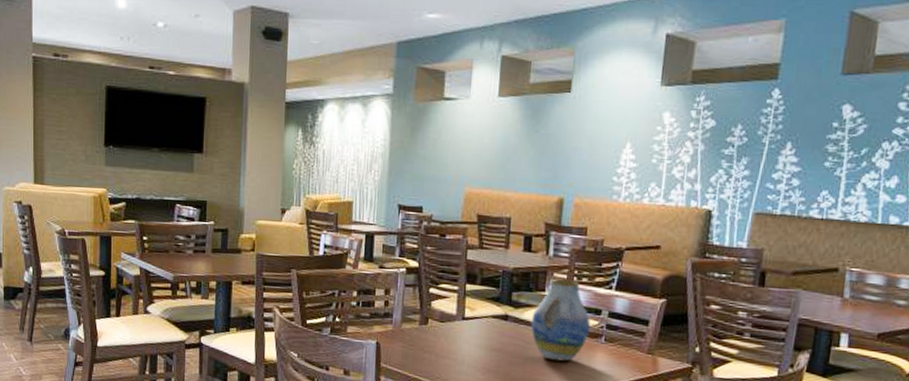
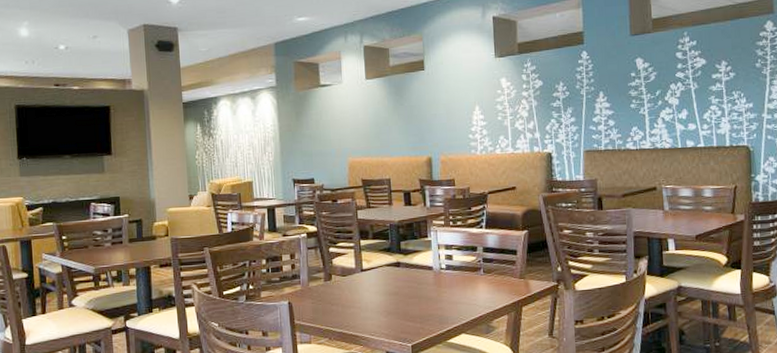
vase: present [531,279,590,362] -> none [419,225,470,296]

